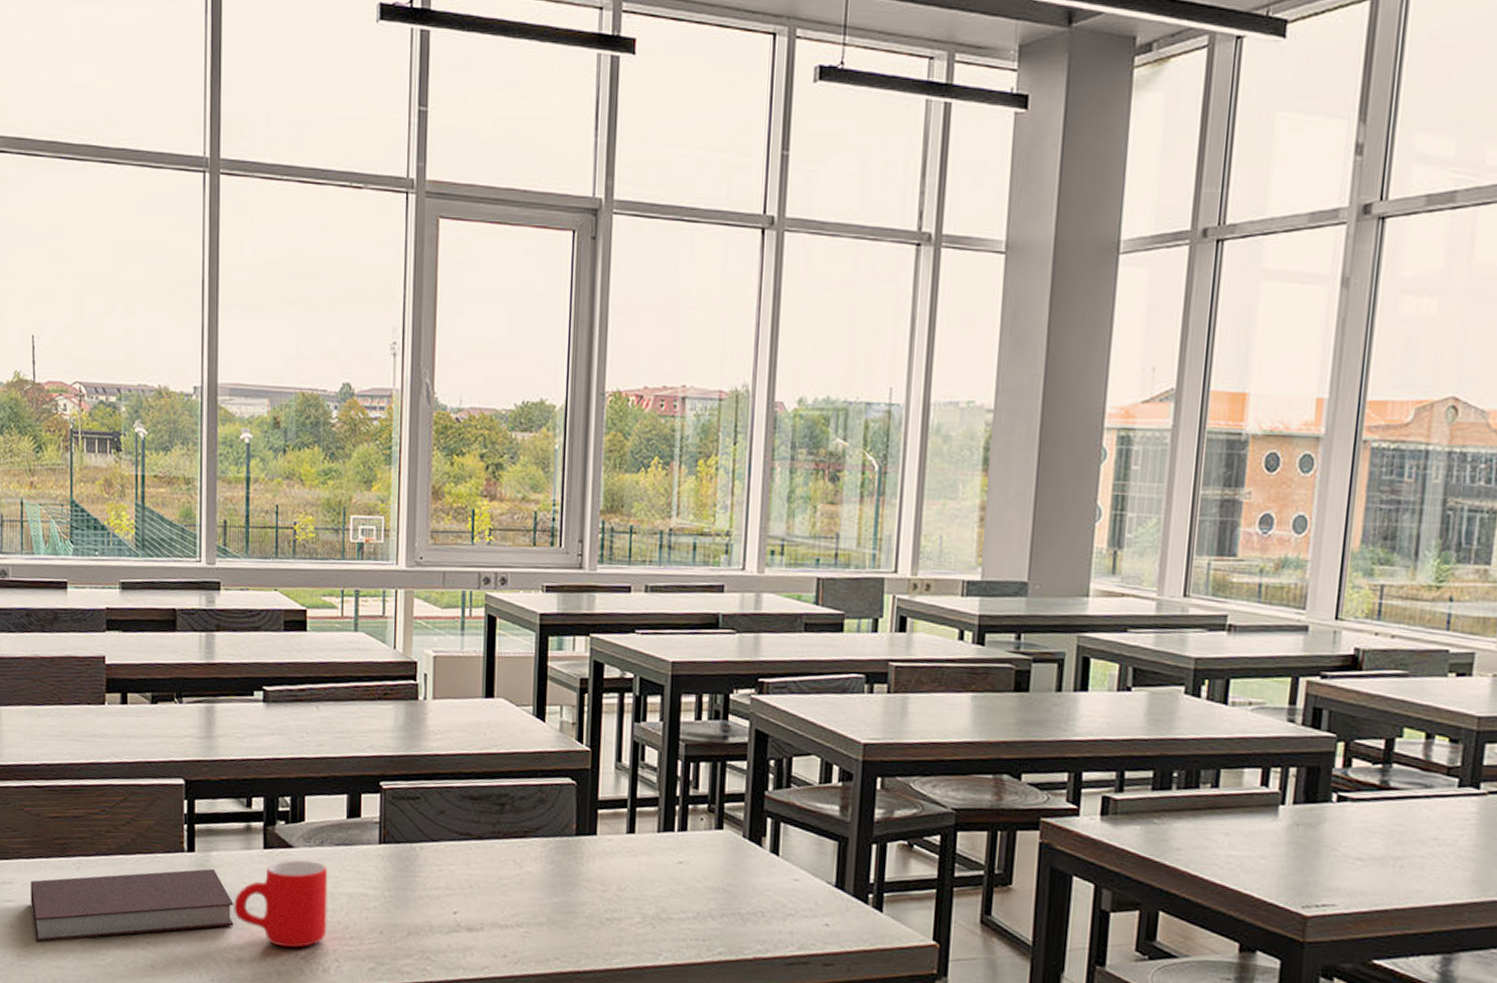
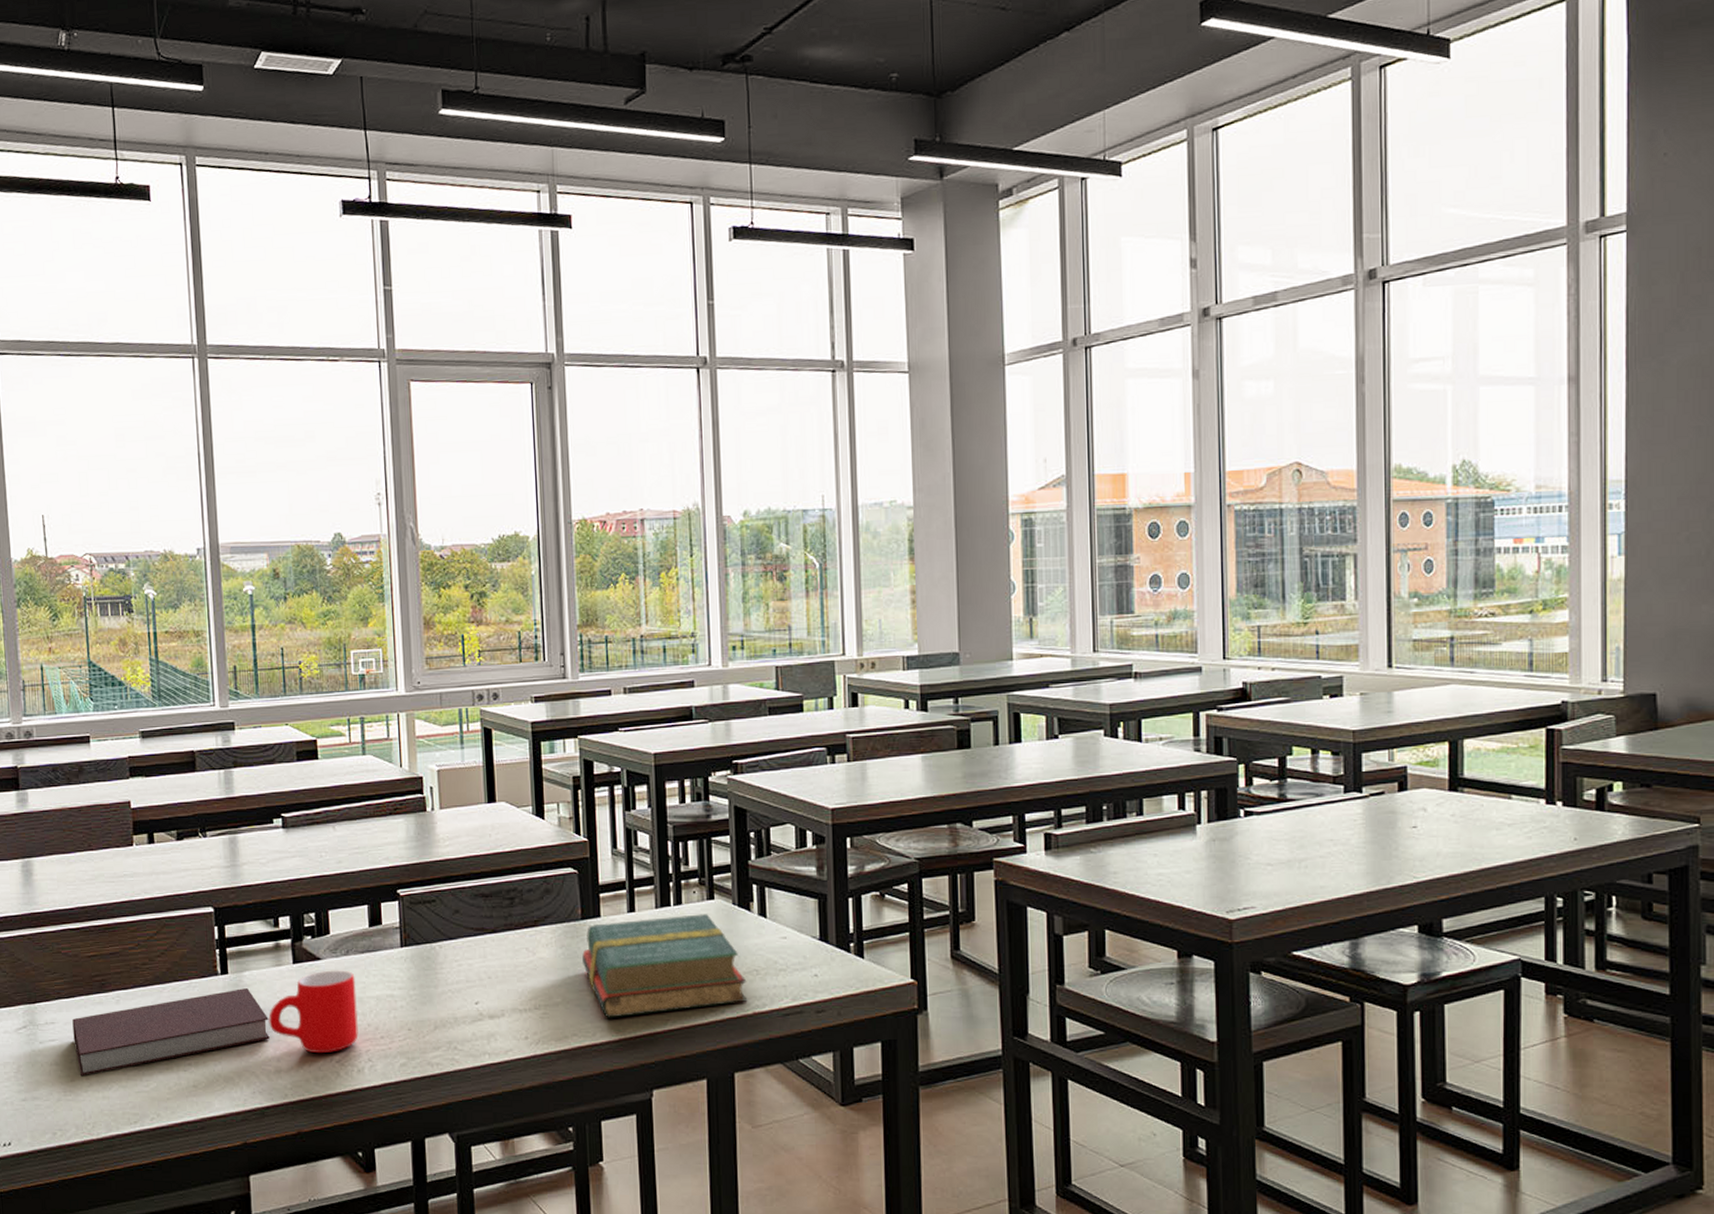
hardback book: none [573,842,750,947] -> present [582,914,748,1018]

